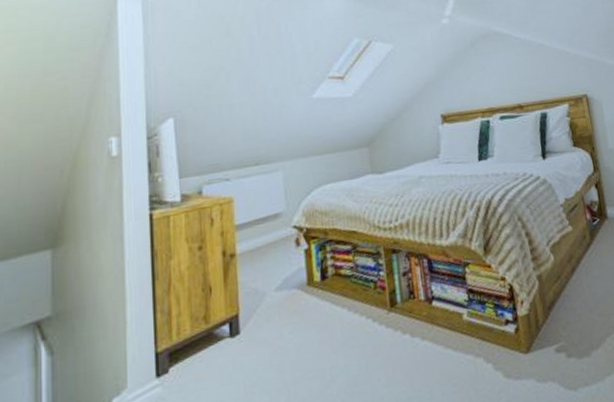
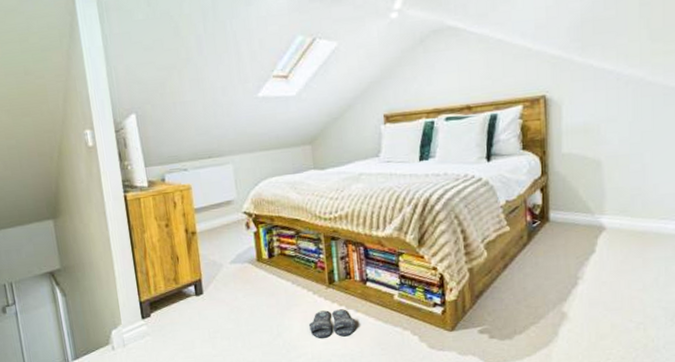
slippers: none [367,337,423,380] -> present [308,309,356,338]

